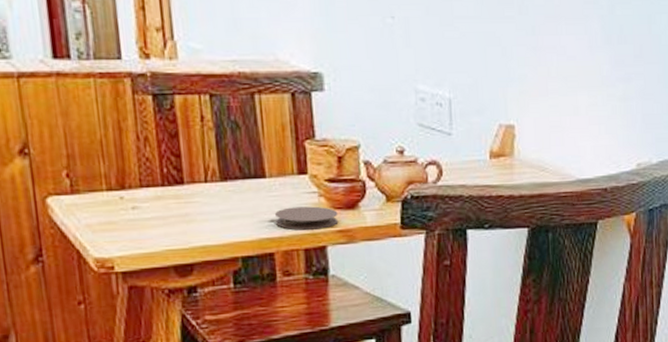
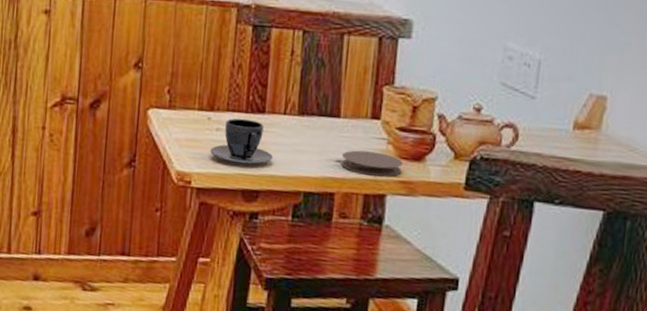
teacup: none [129,192,201,240] -> present [209,118,273,164]

